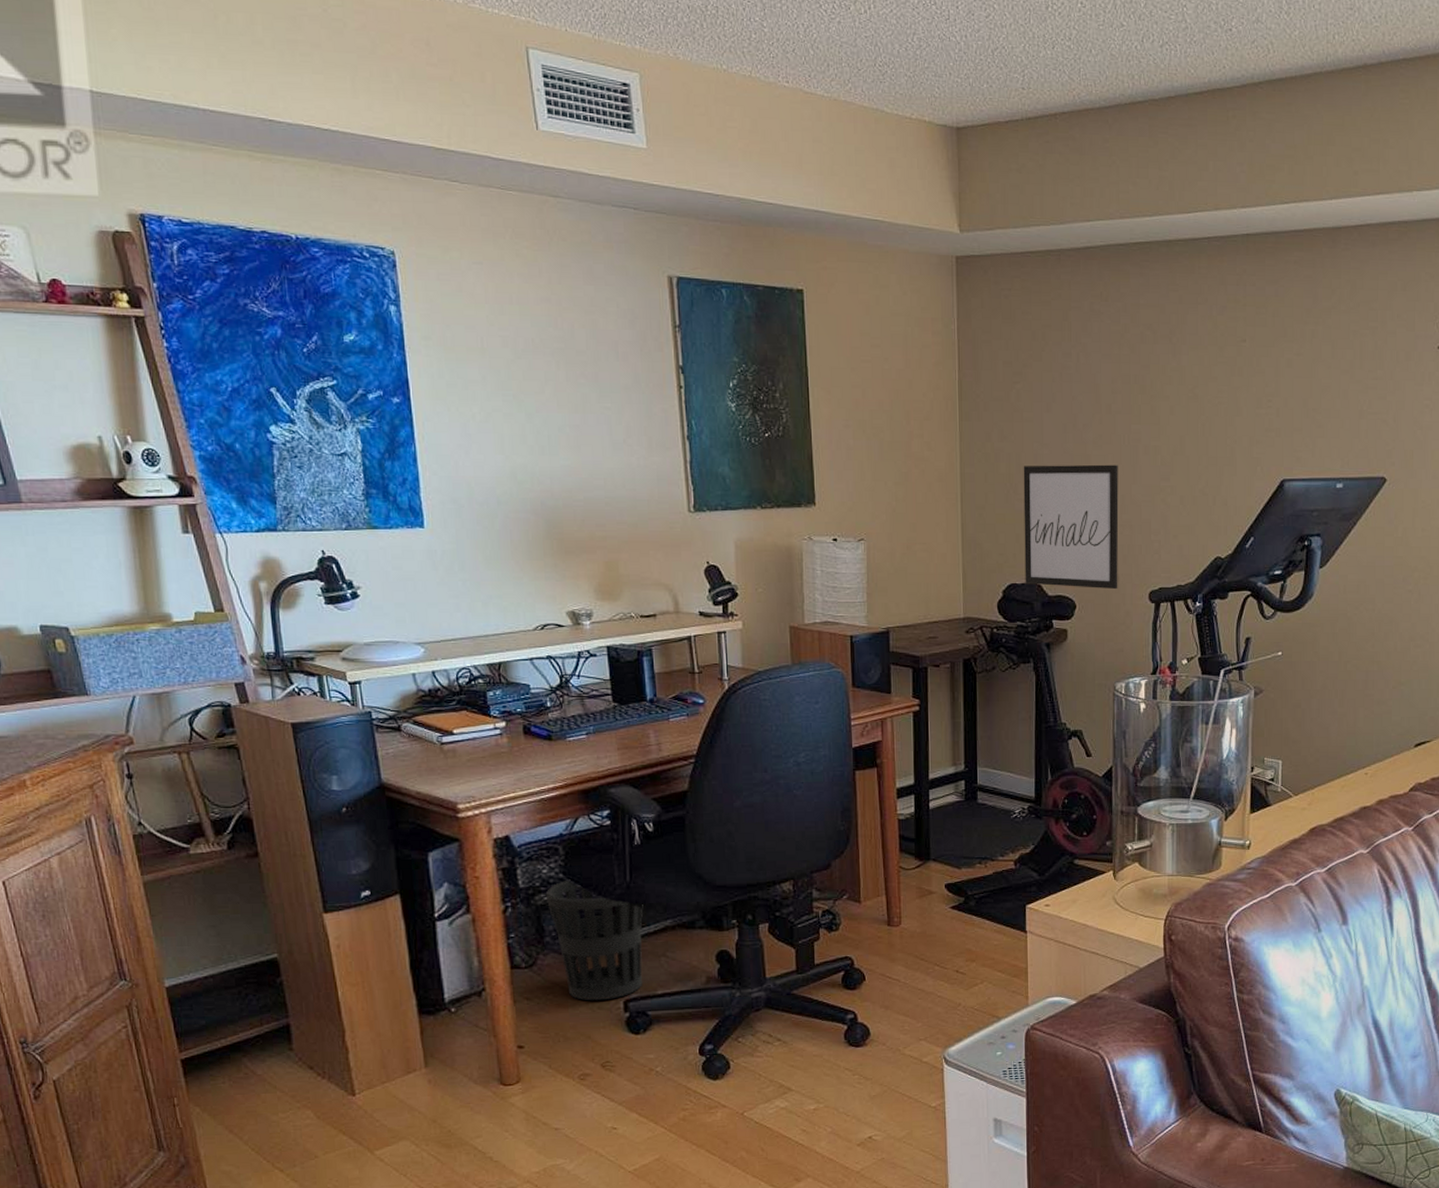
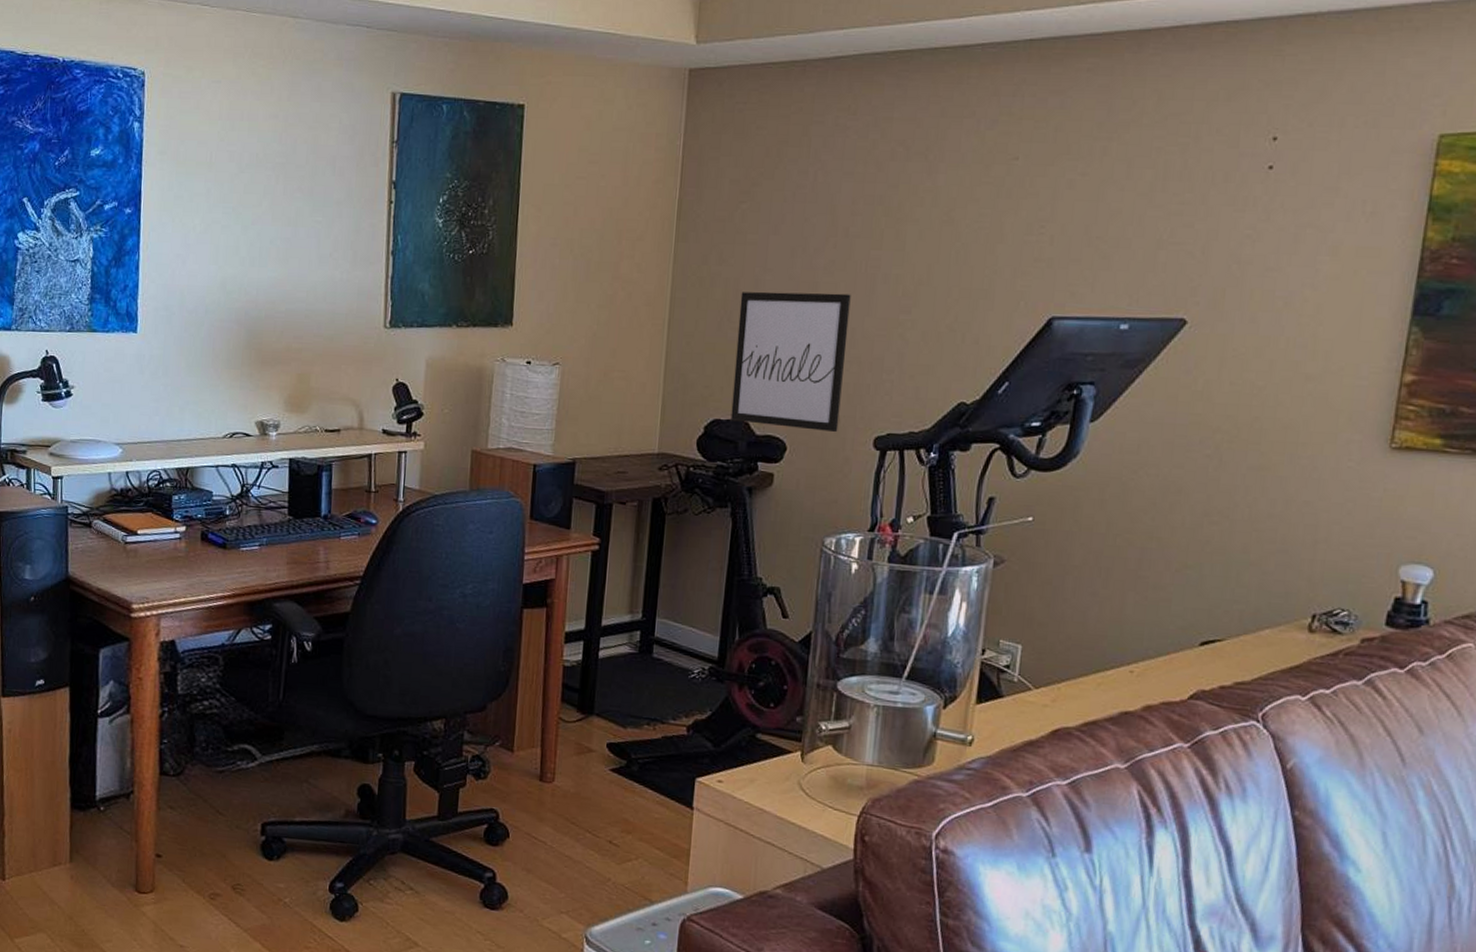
wastebasket: present [546,879,643,1001] -> none [201,691,293,820]

